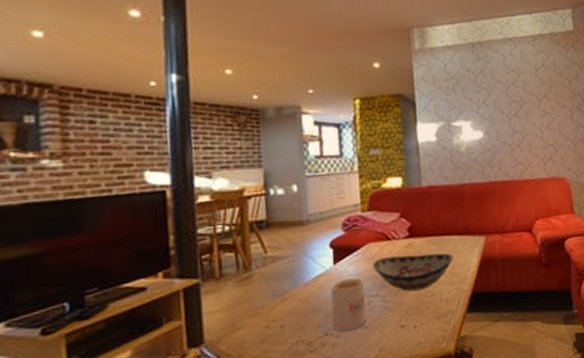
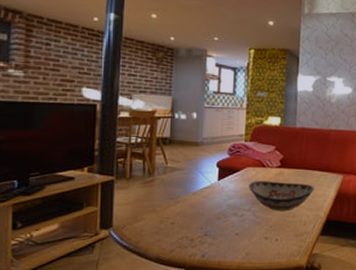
mug: present [330,277,368,332] -> none [211,194,241,235]

